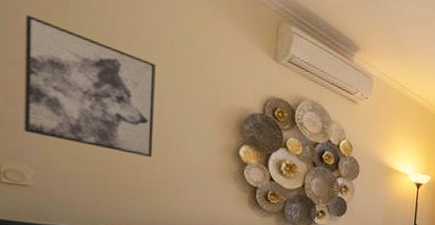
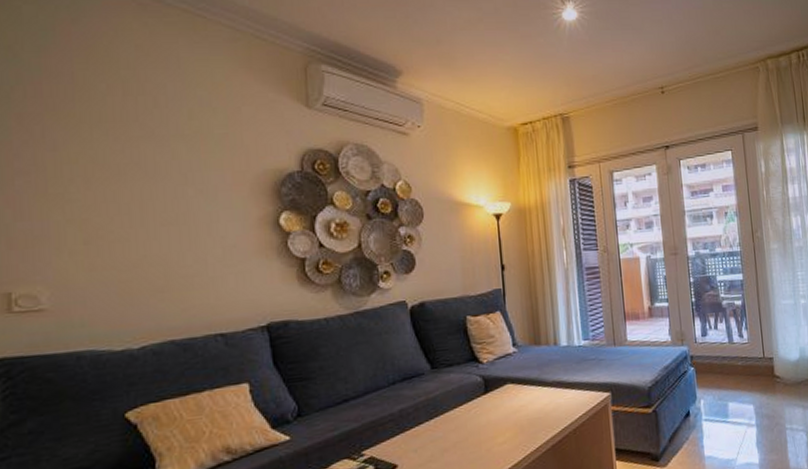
wall art: present [24,15,156,158] -> none [28,117,181,249]

